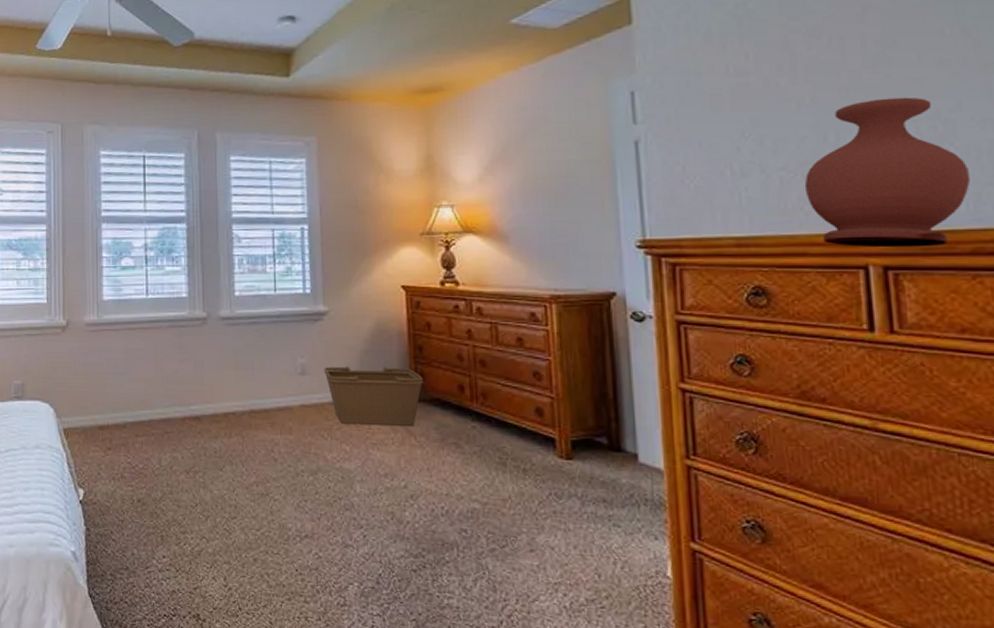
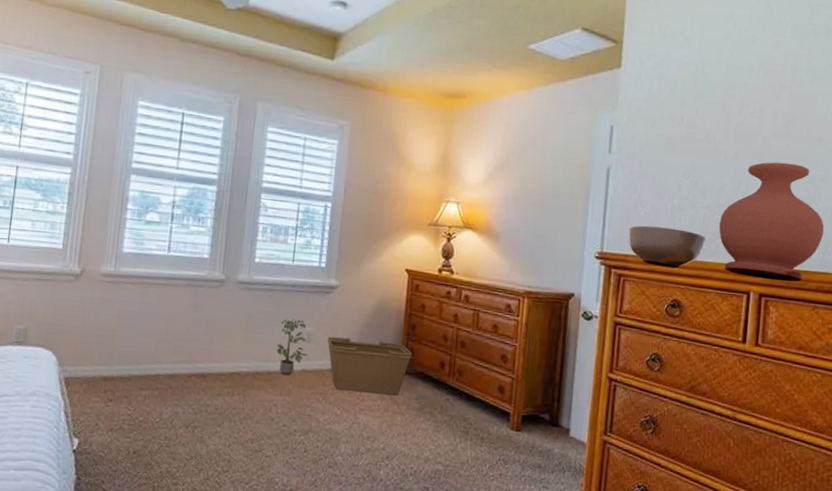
potted plant: none [271,351,305,411] -> present [277,318,309,375]
bowl: none [676,200,788,249] -> present [628,225,706,269]

